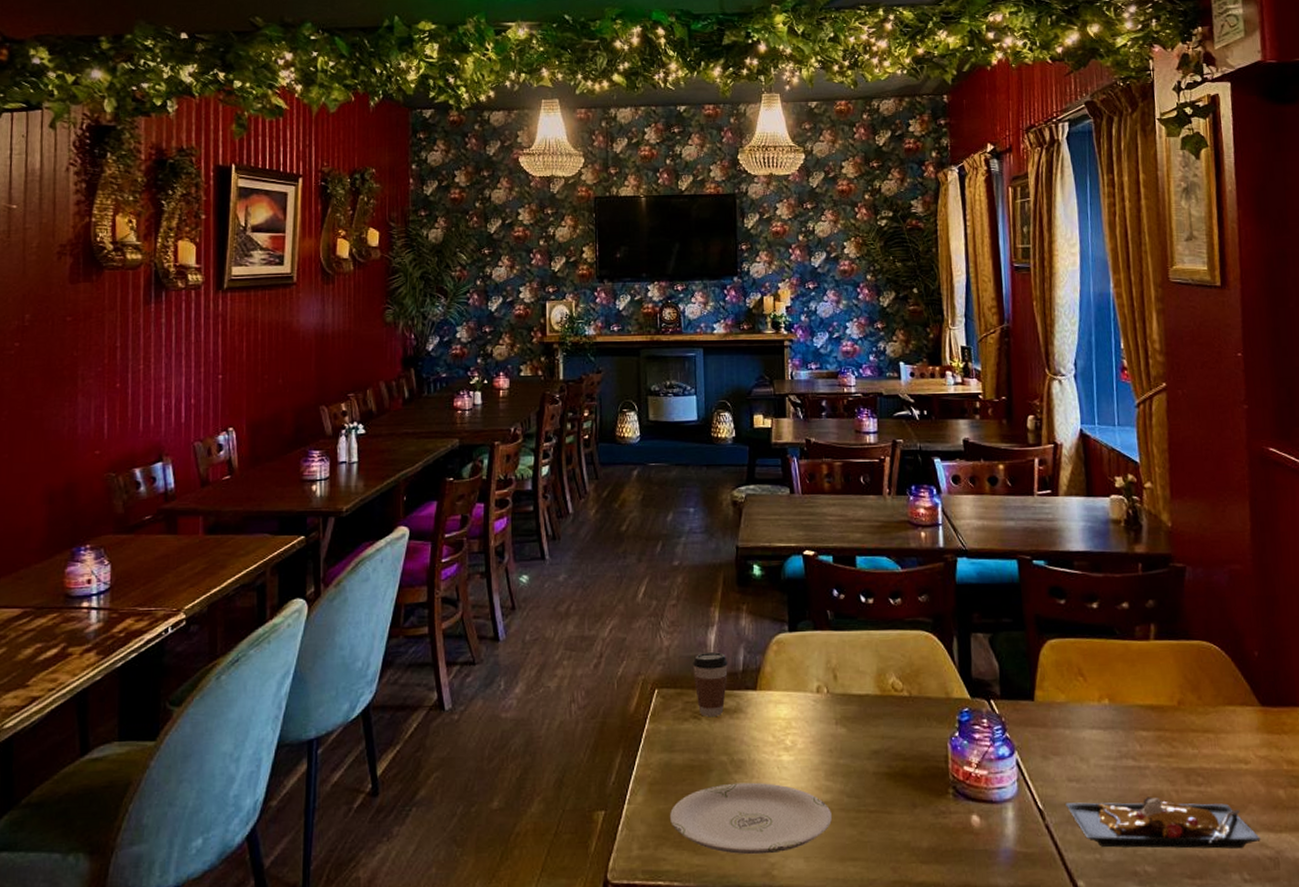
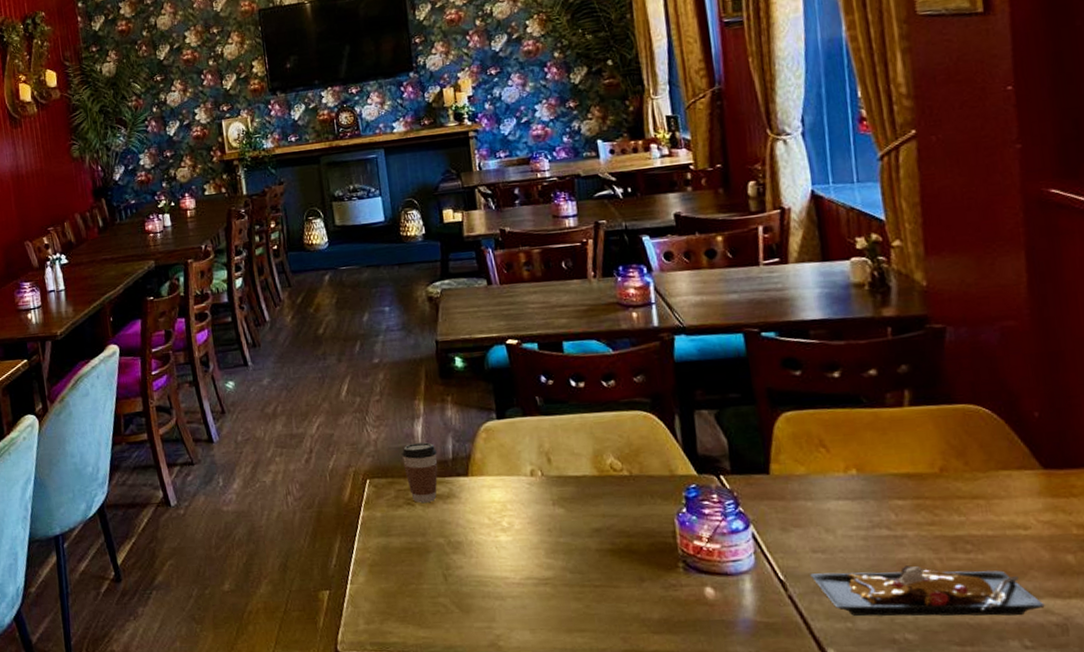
plate: present [669,782,832,855] -> none [391,561,556,628]

